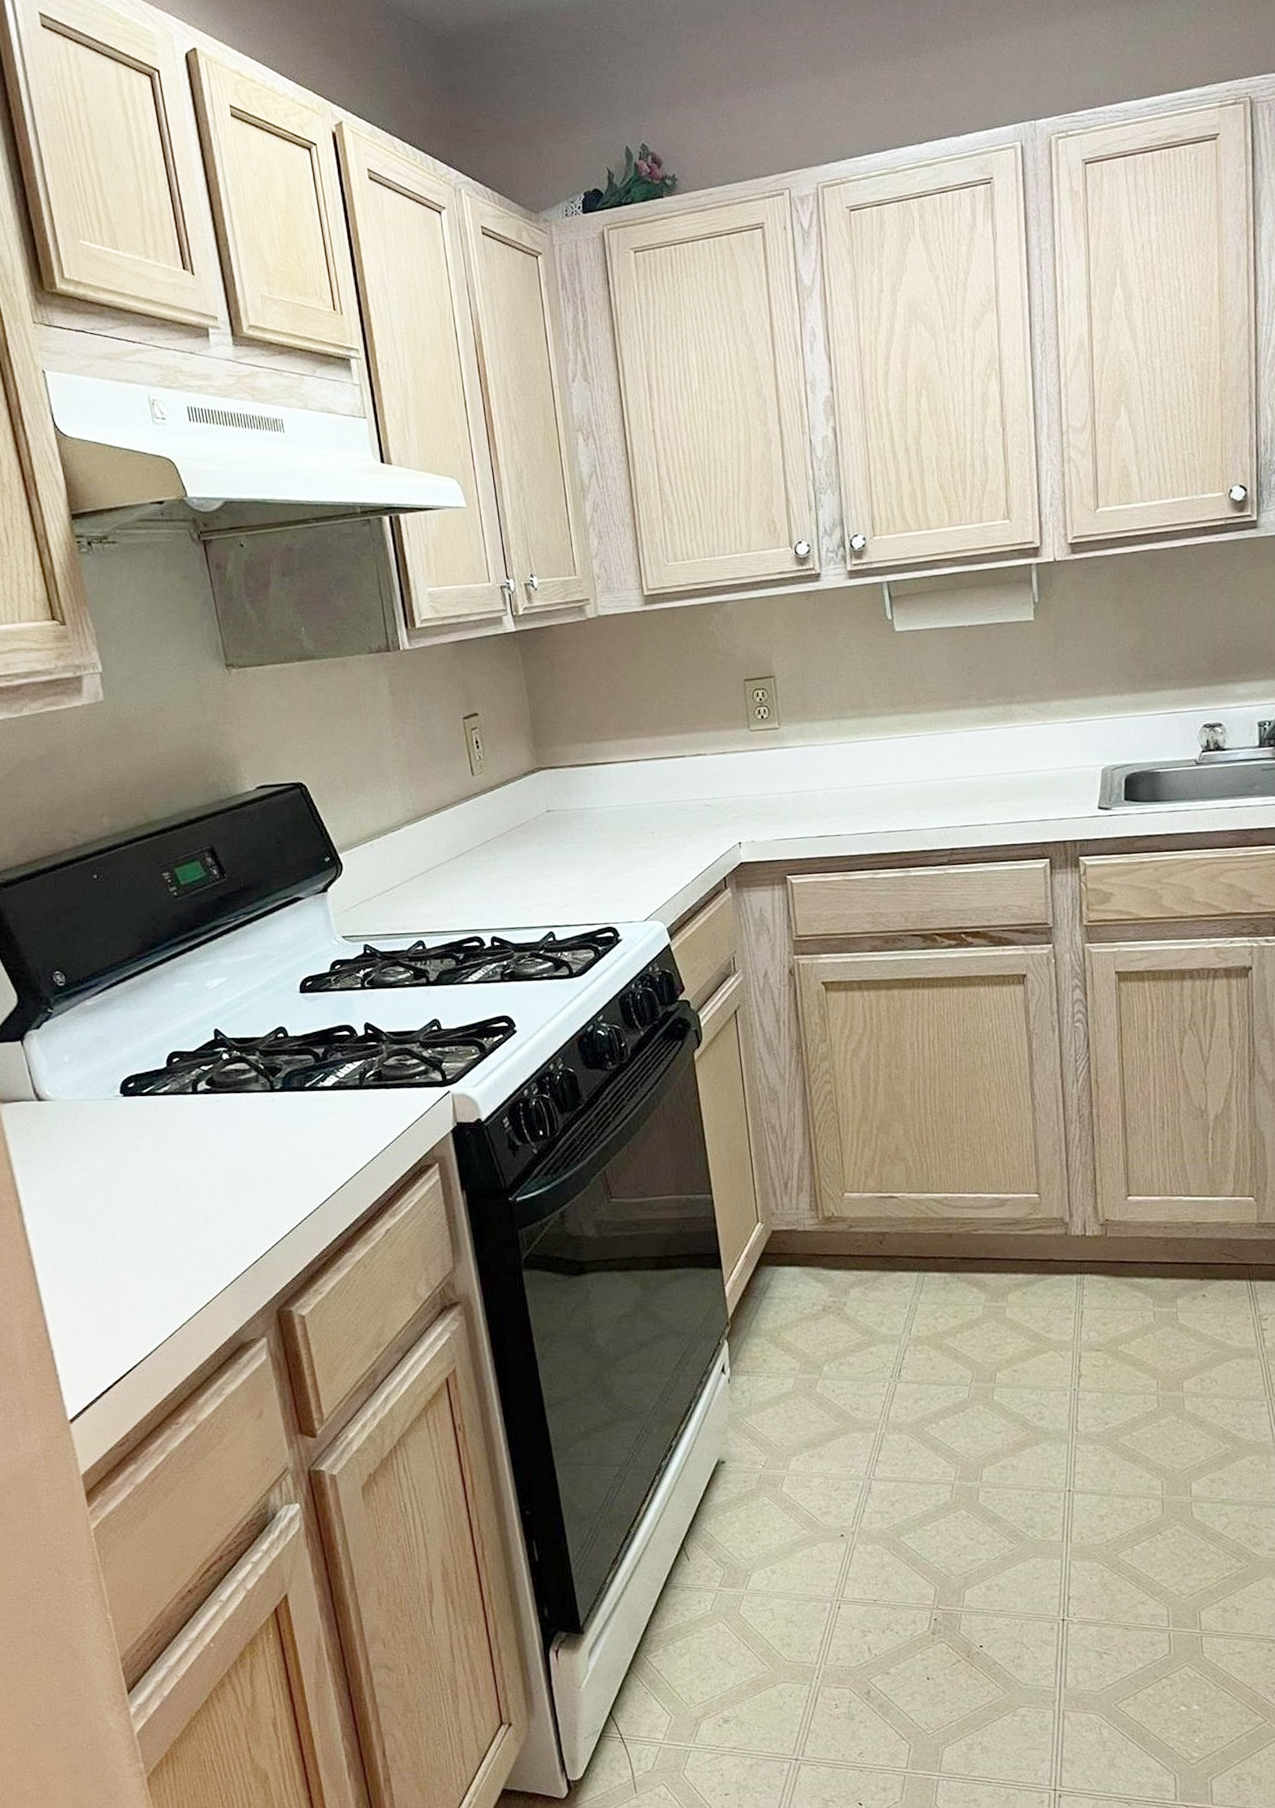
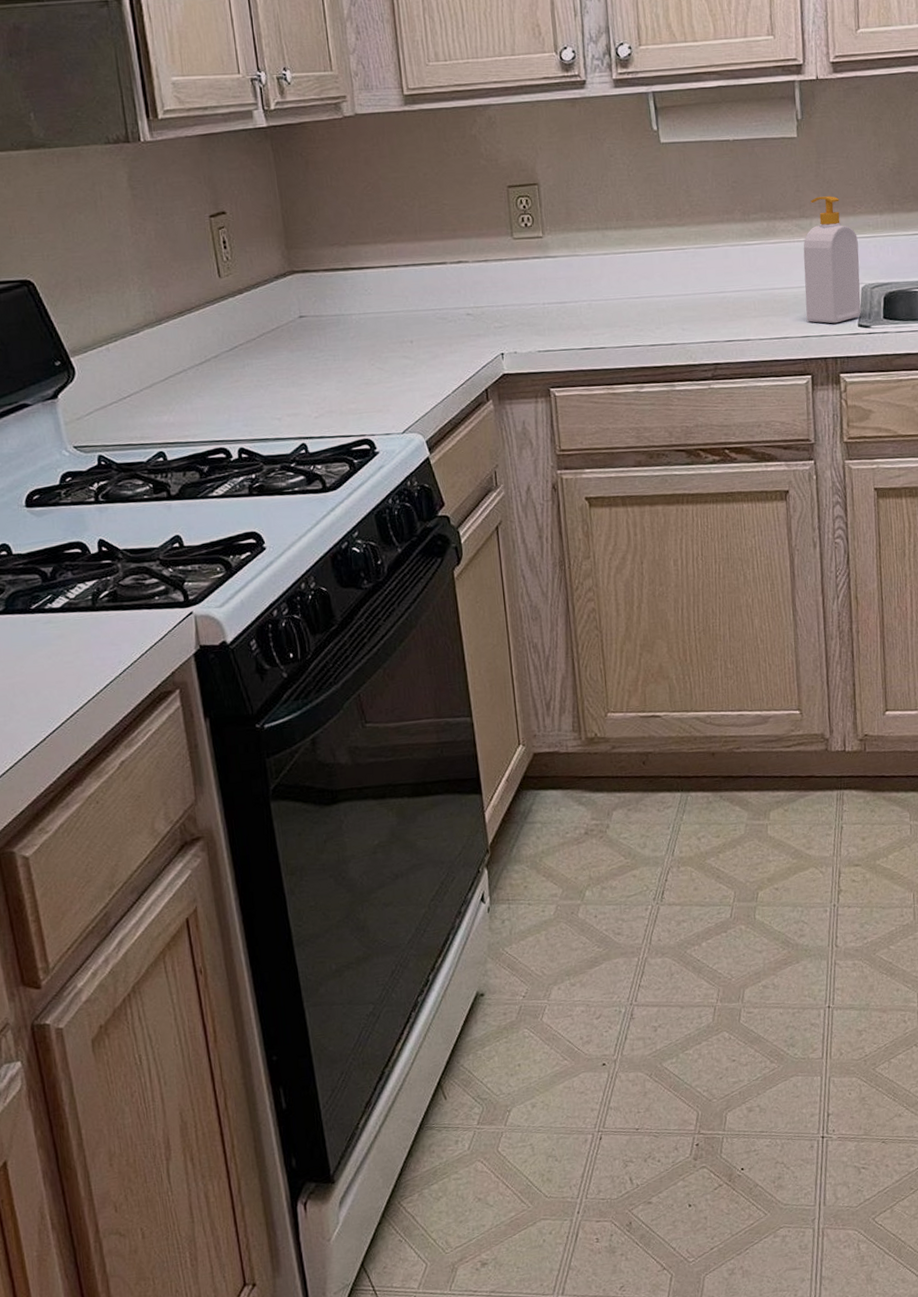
soap bottle: none [1040,678,1101,807] -> present [803,196,861,324]

